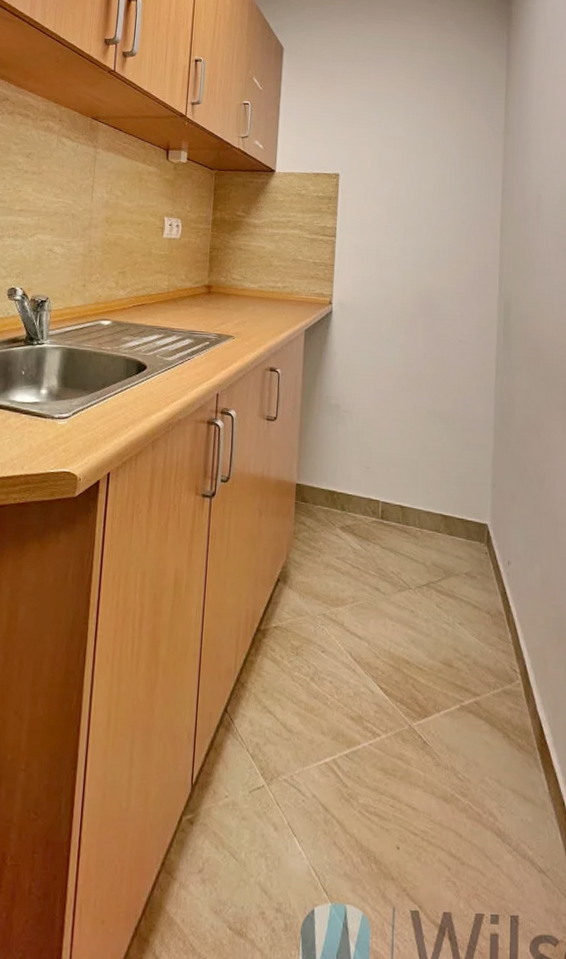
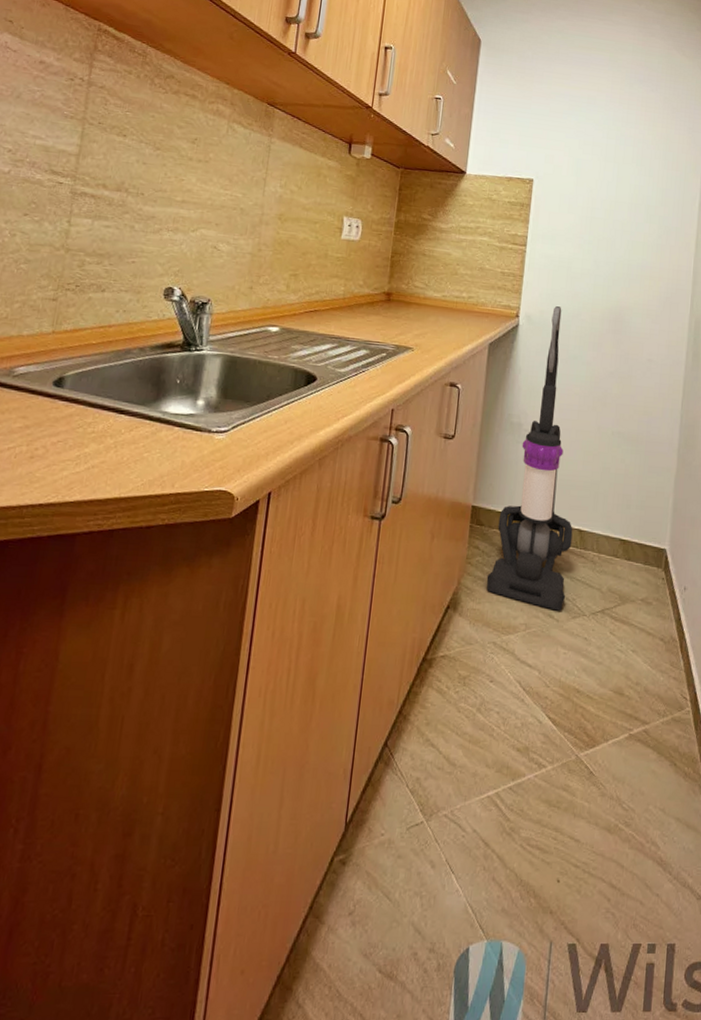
vacuum cleaner: none [313,292,395,584] -> present [486,306,573,611]

